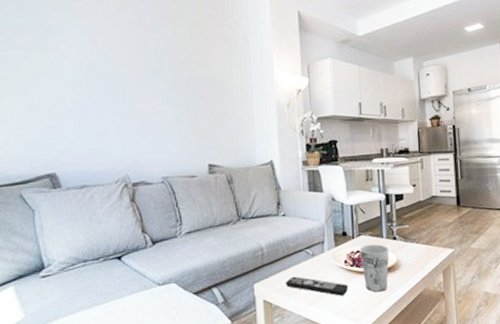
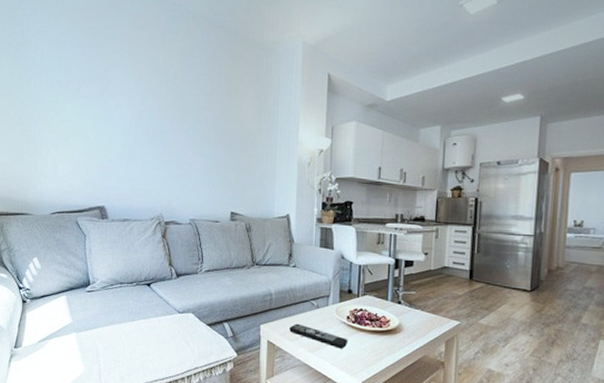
cup: present [359,244,389,292] -> none [363,304,393,351]

